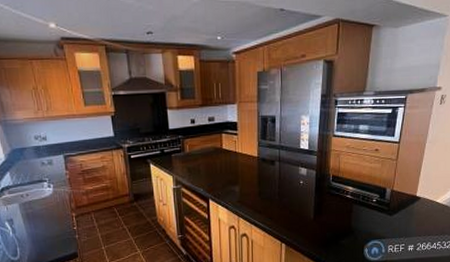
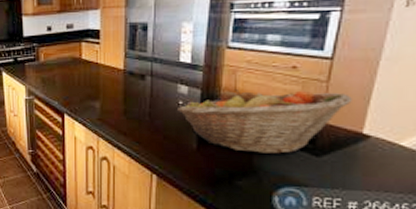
fruit basket: none [299,167,411,218] -> present [178,88,352,154]

